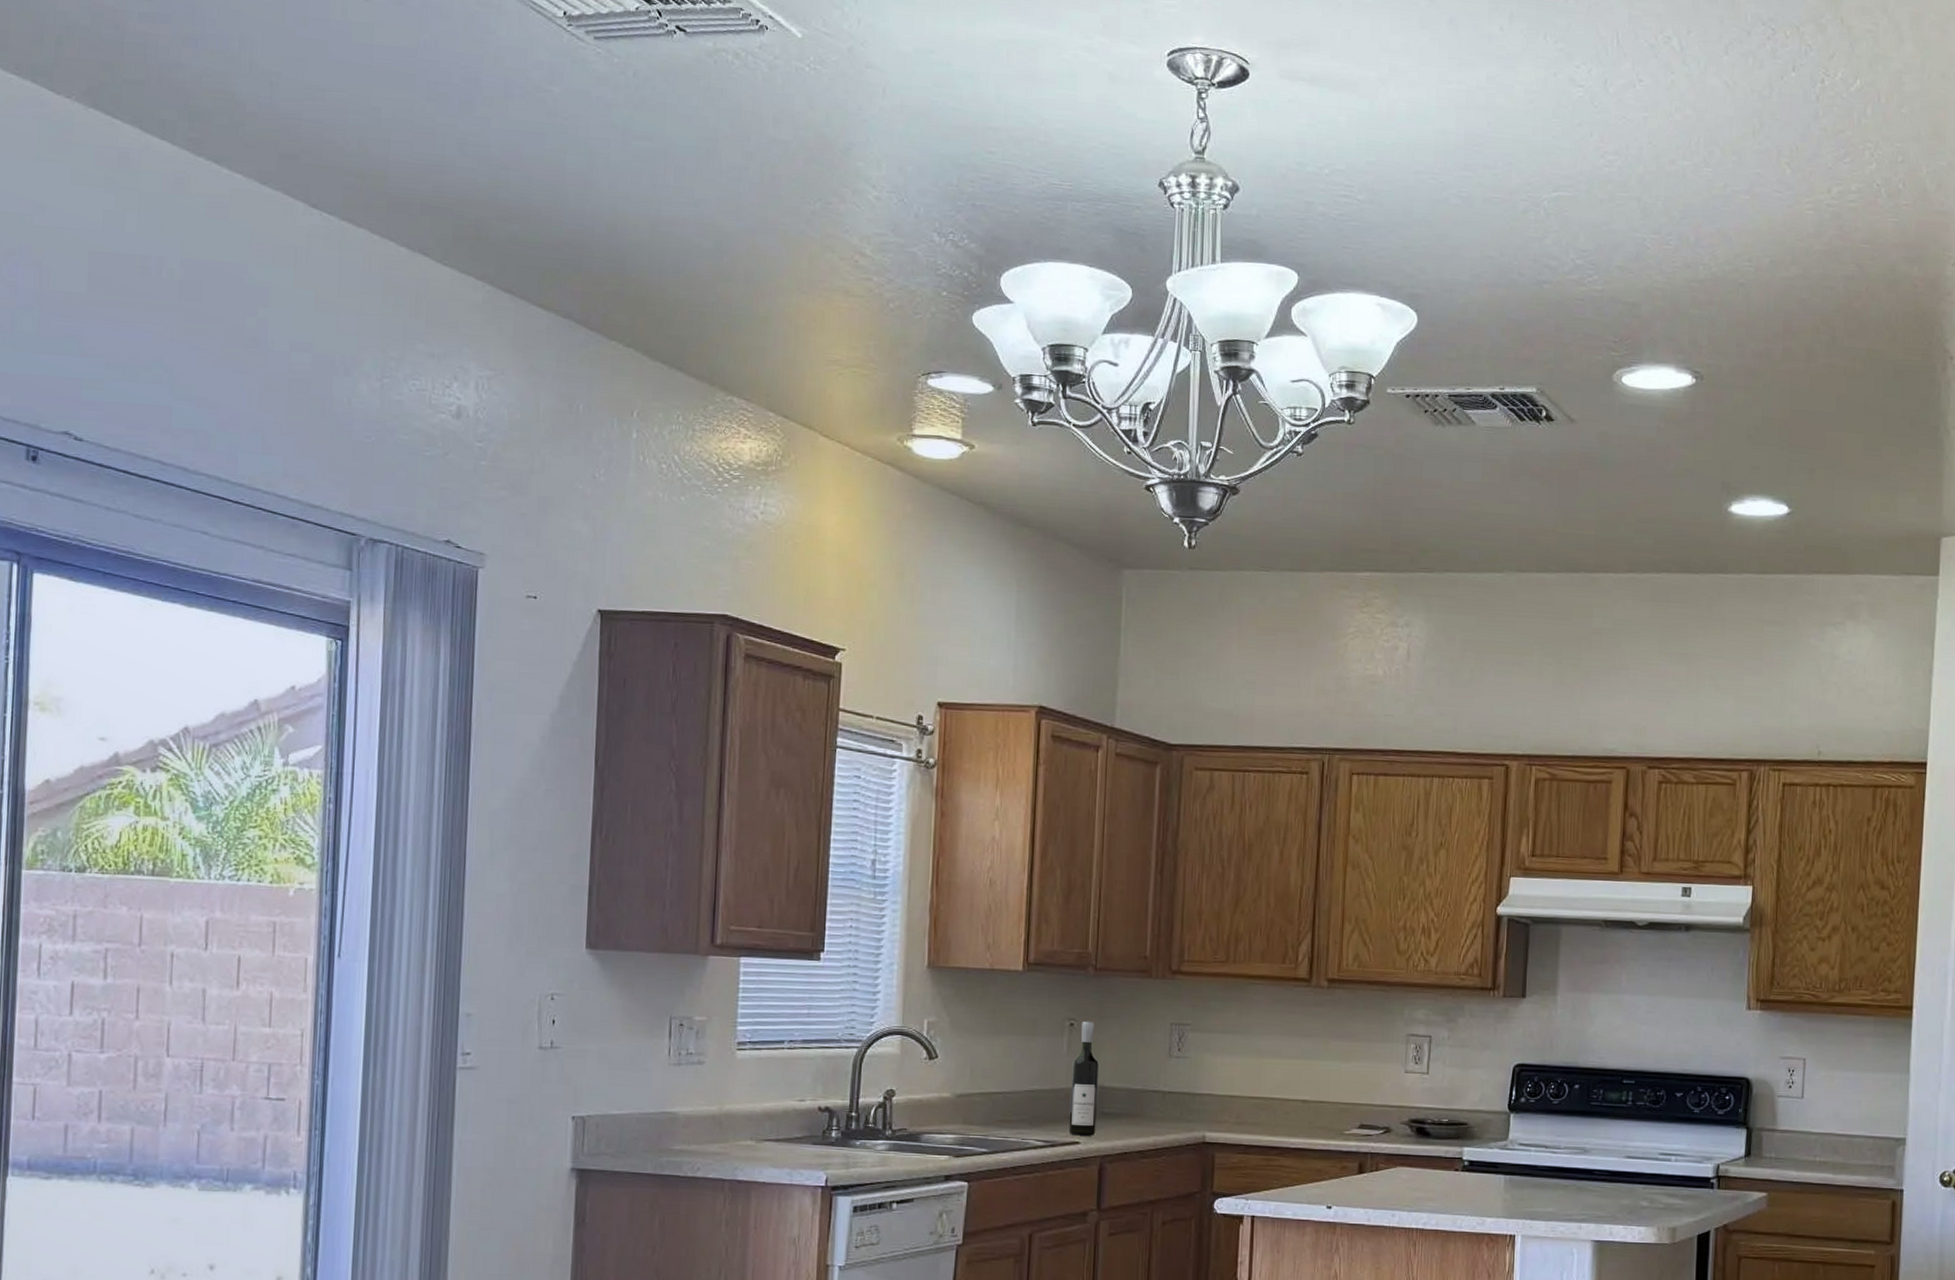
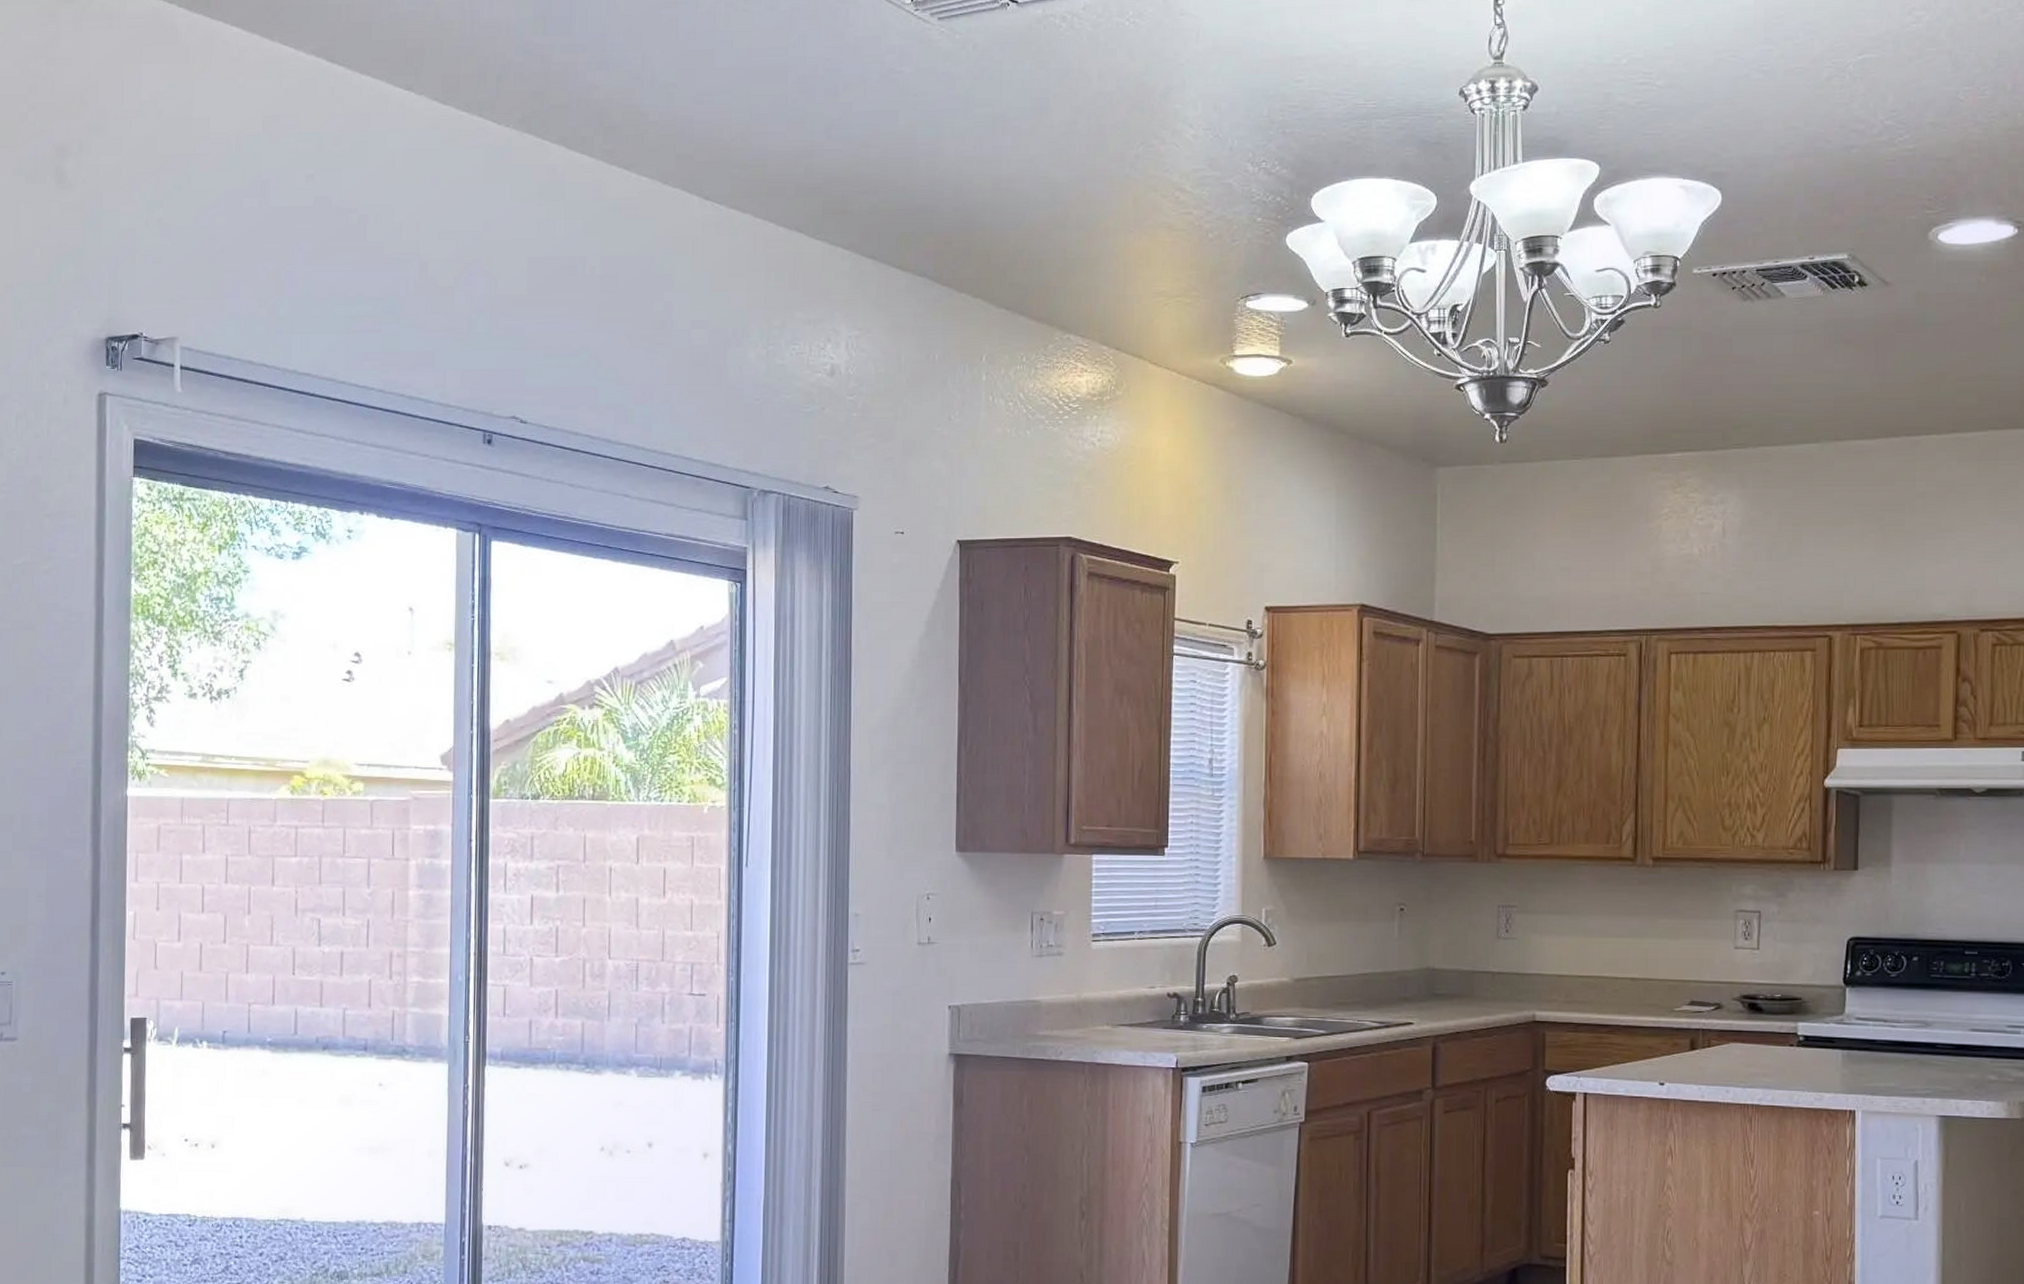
bottle: present [1068,1021,1100,1136] -> none [1402,905,1430,1017]

